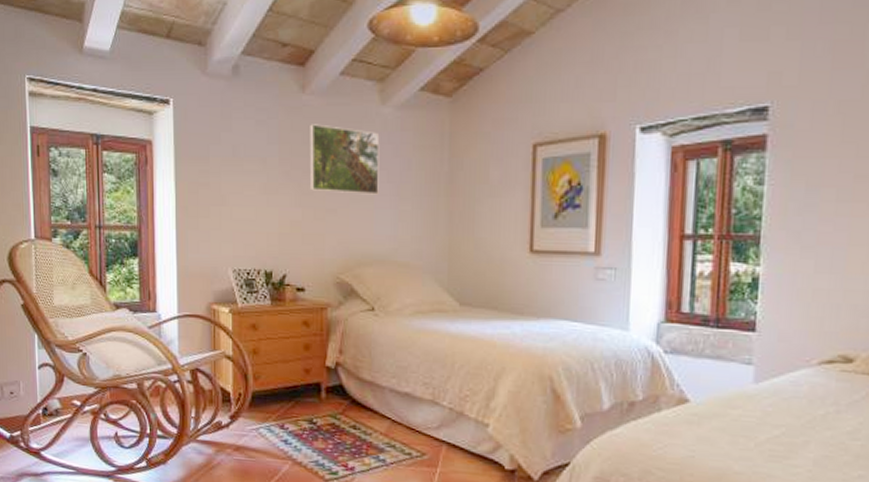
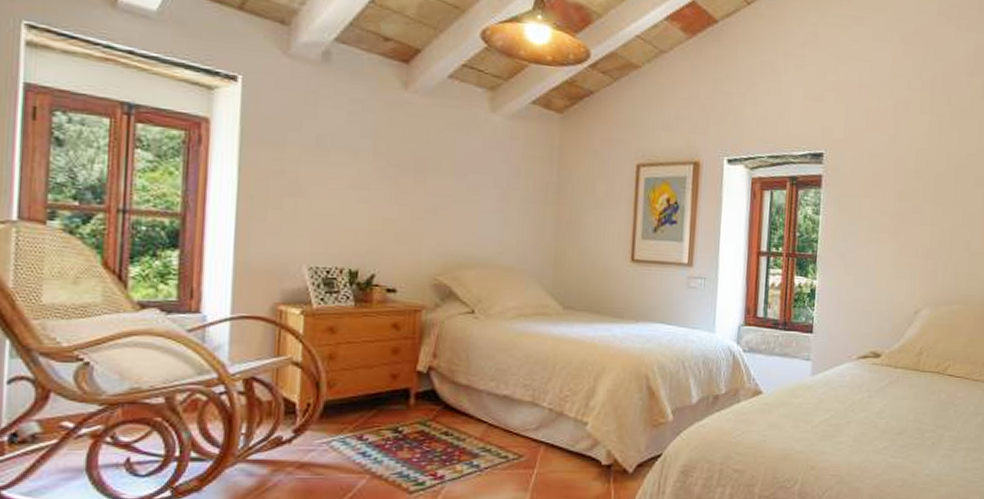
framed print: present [309,124,380,195] -> none [408,122,488,199]

